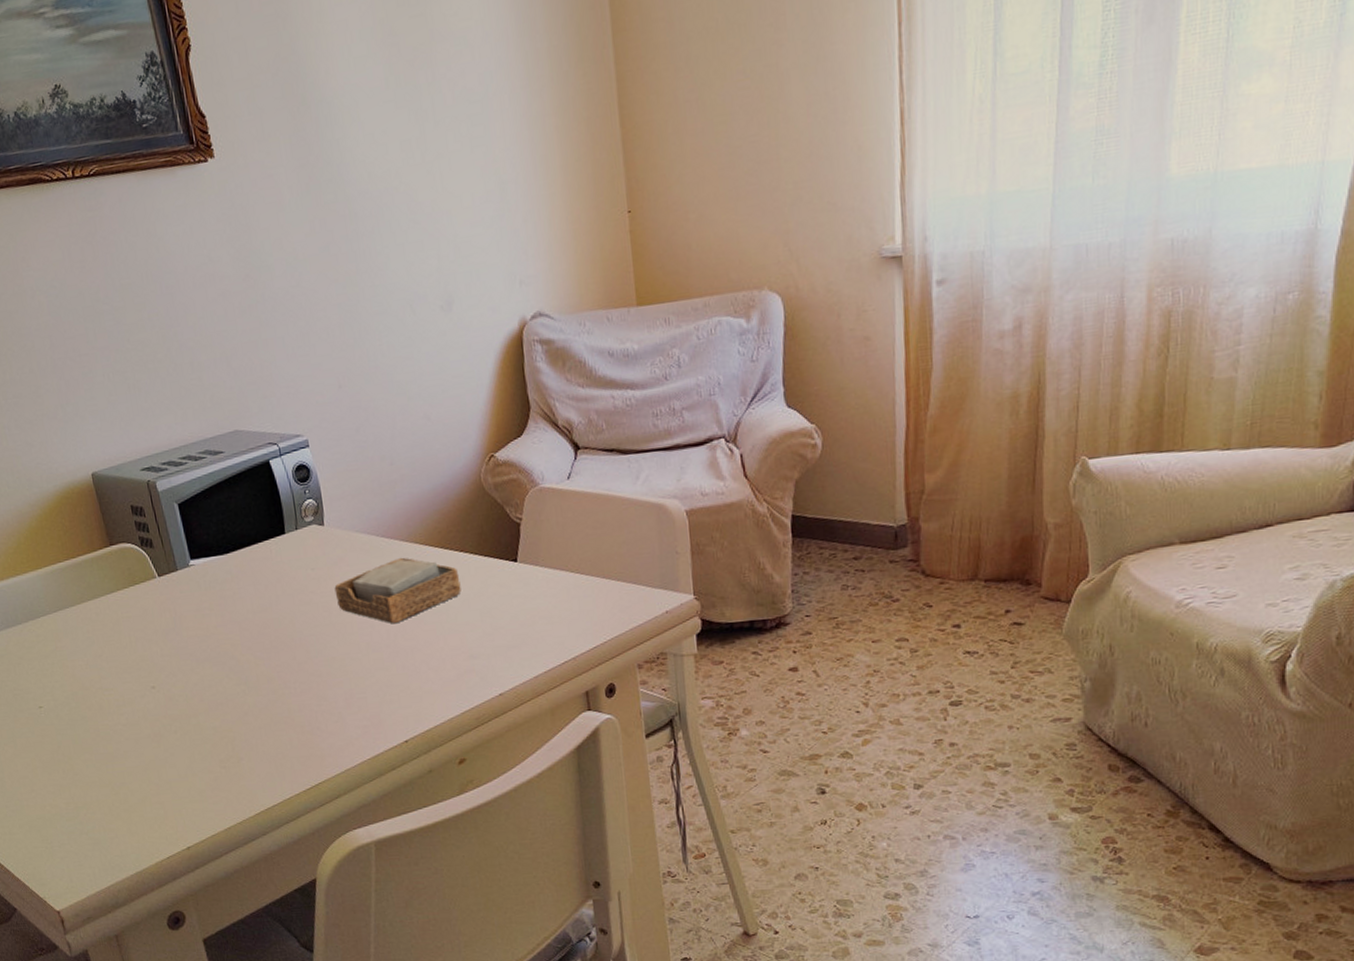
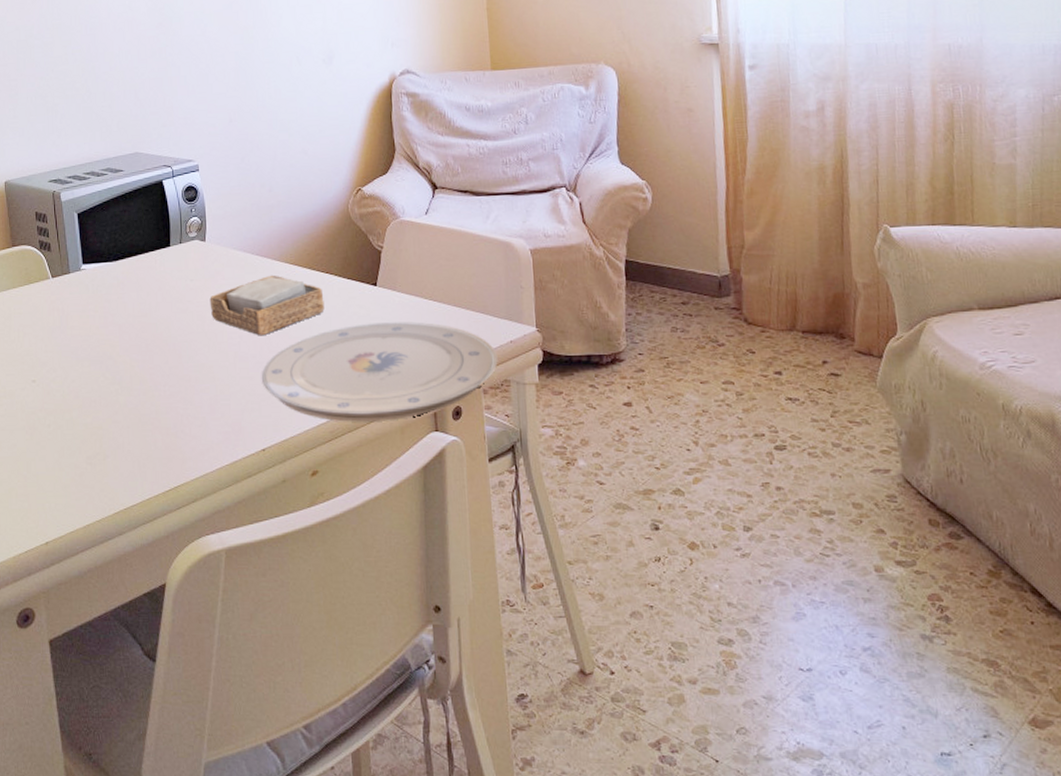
plate: none [398,597,653,708] -> present [261,321,498,422]

